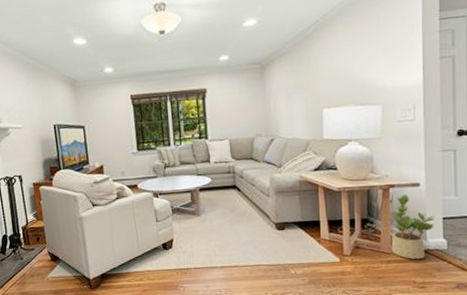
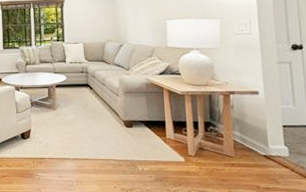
potted plant: present [391,194,435,260] -> none [233,101,275,165]

